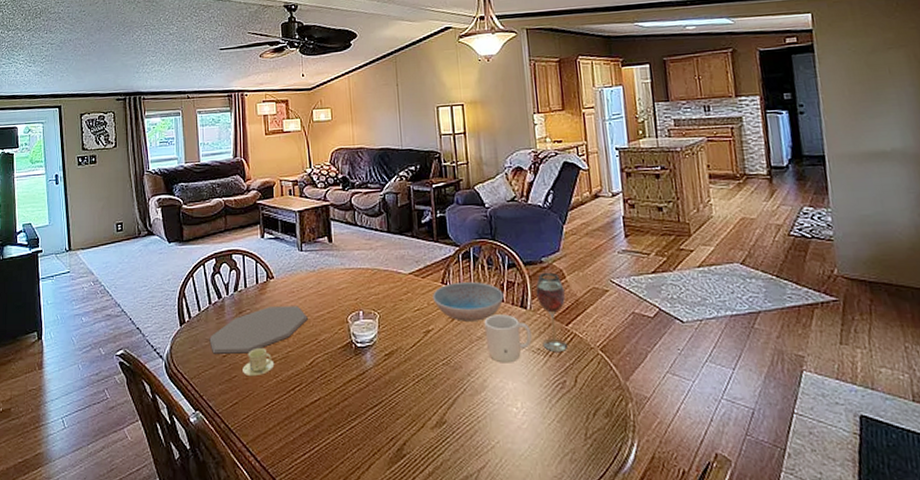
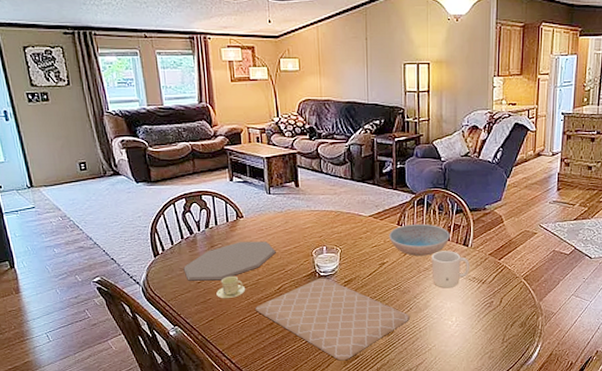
placemat: none [285,349,465,461] -> present [256,277,410,361]
wineglass: present [535,272,567,352] -> none [477,217,501,280]

